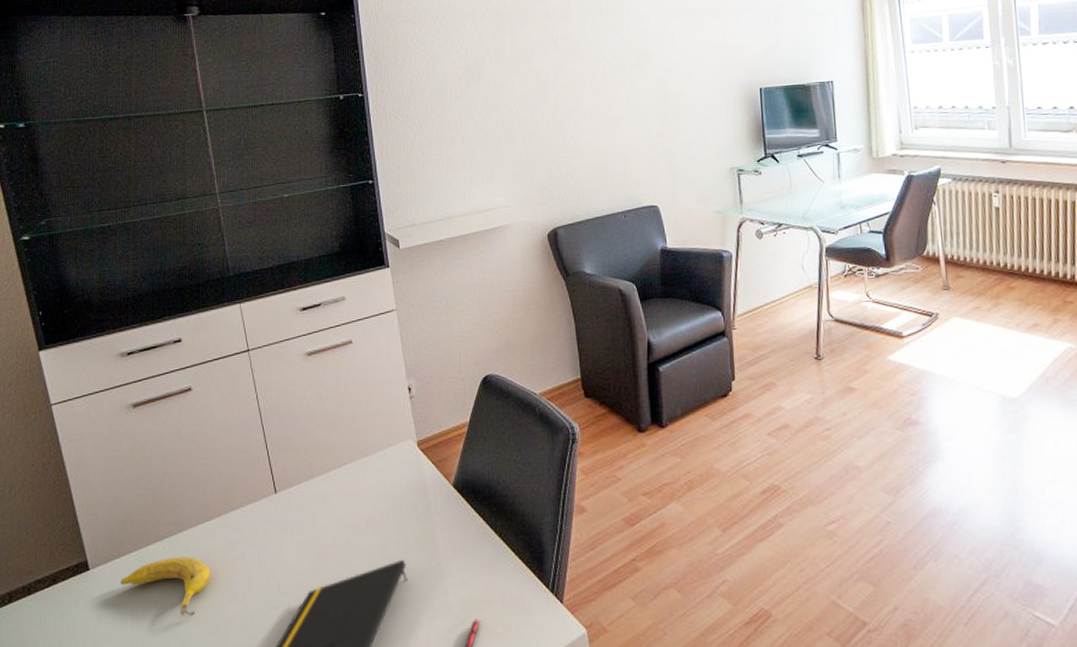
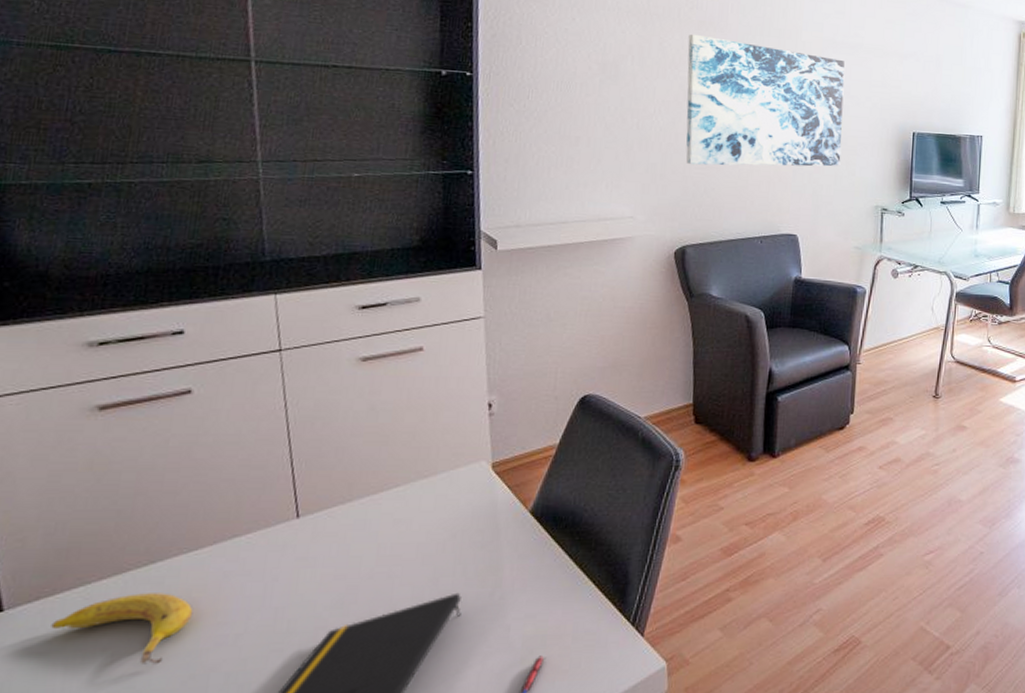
wall art: none [536,26,691,151] -> present [686,34,845,167]

